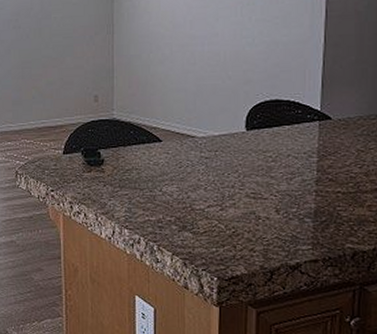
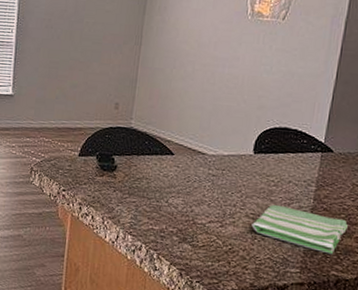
dish towel: none [254,180,358,227] -> present [251,204,348,255]

